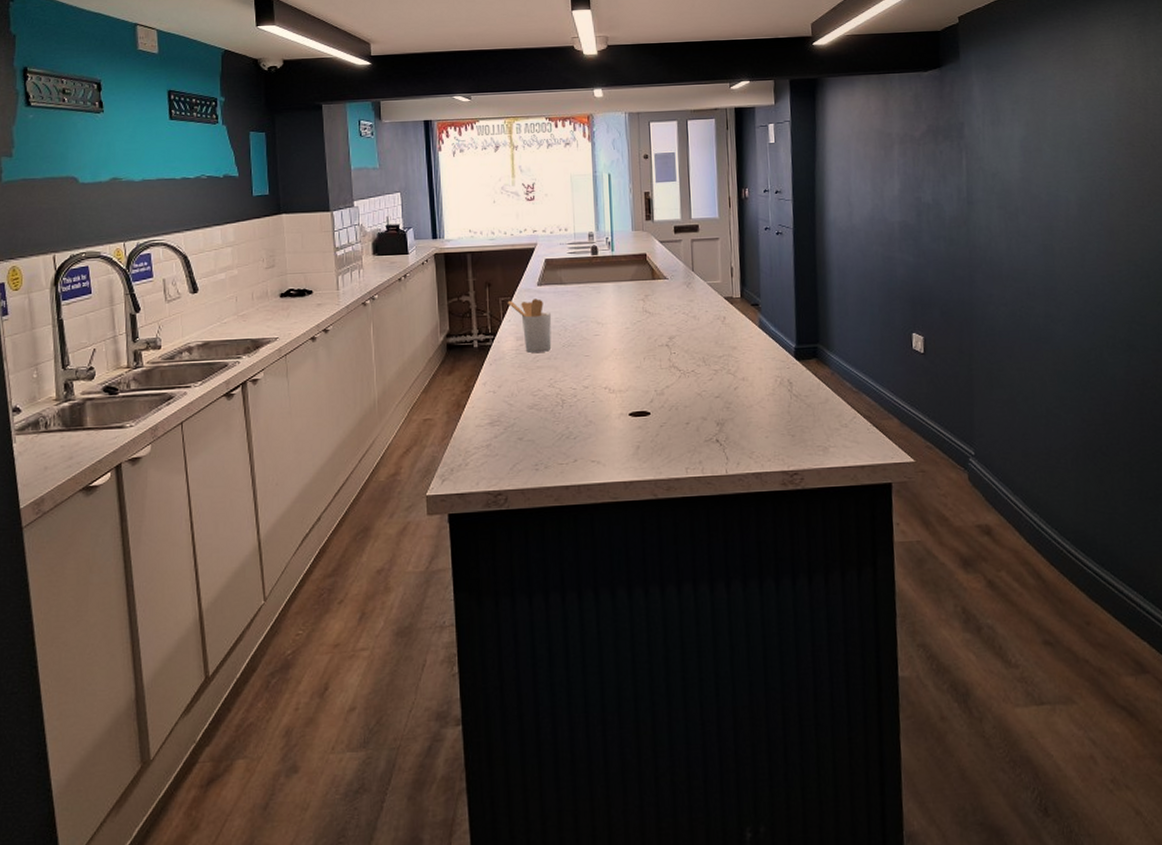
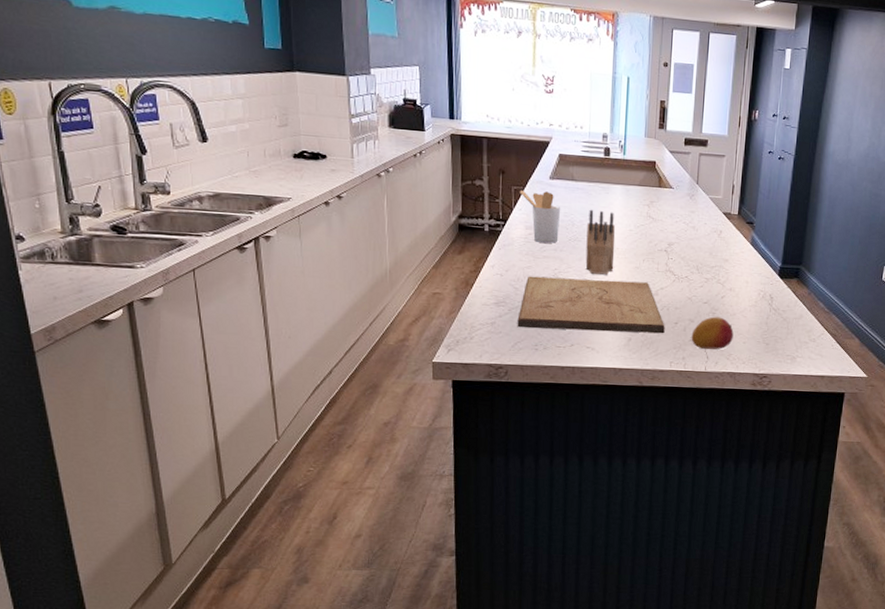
cutting board: none [514,382,676,447] -> present [517,276,665,334]
knife block: none [580,311,613,380] -> present [585,209,616,275]
fruit: none [706,411,754,449] -> present [691,316,734,350]

